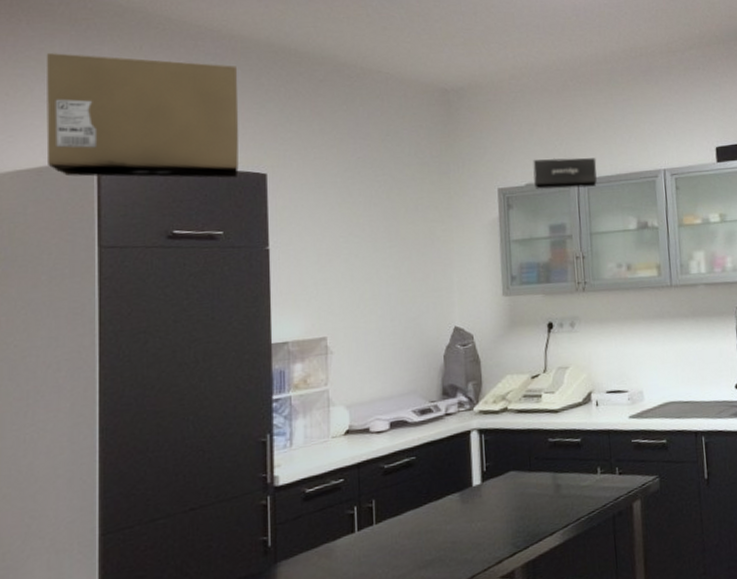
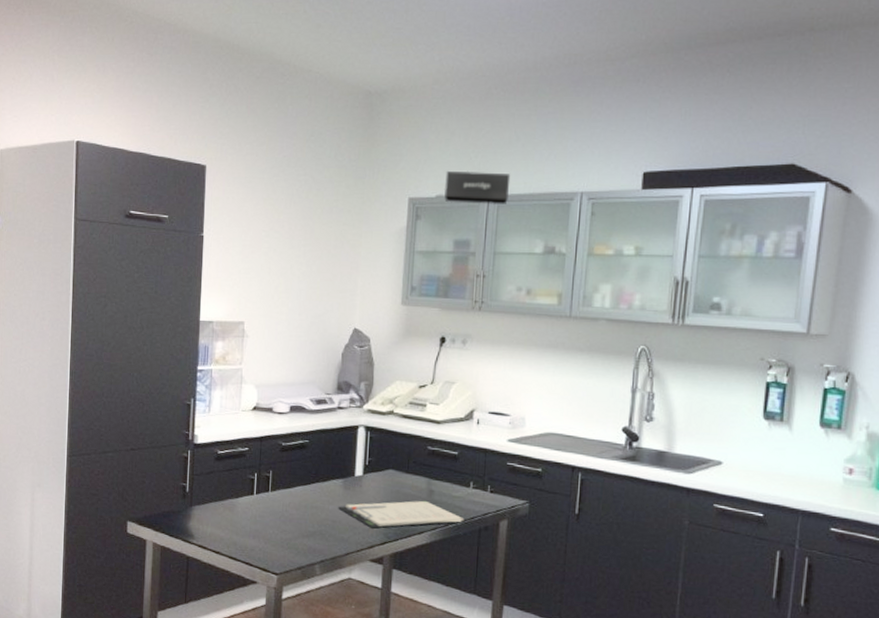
box: present [46,53,239,178] -> none [40,42,189,167]
clipboard: none [457,497,598,541] -> present [338,500,466,529]

